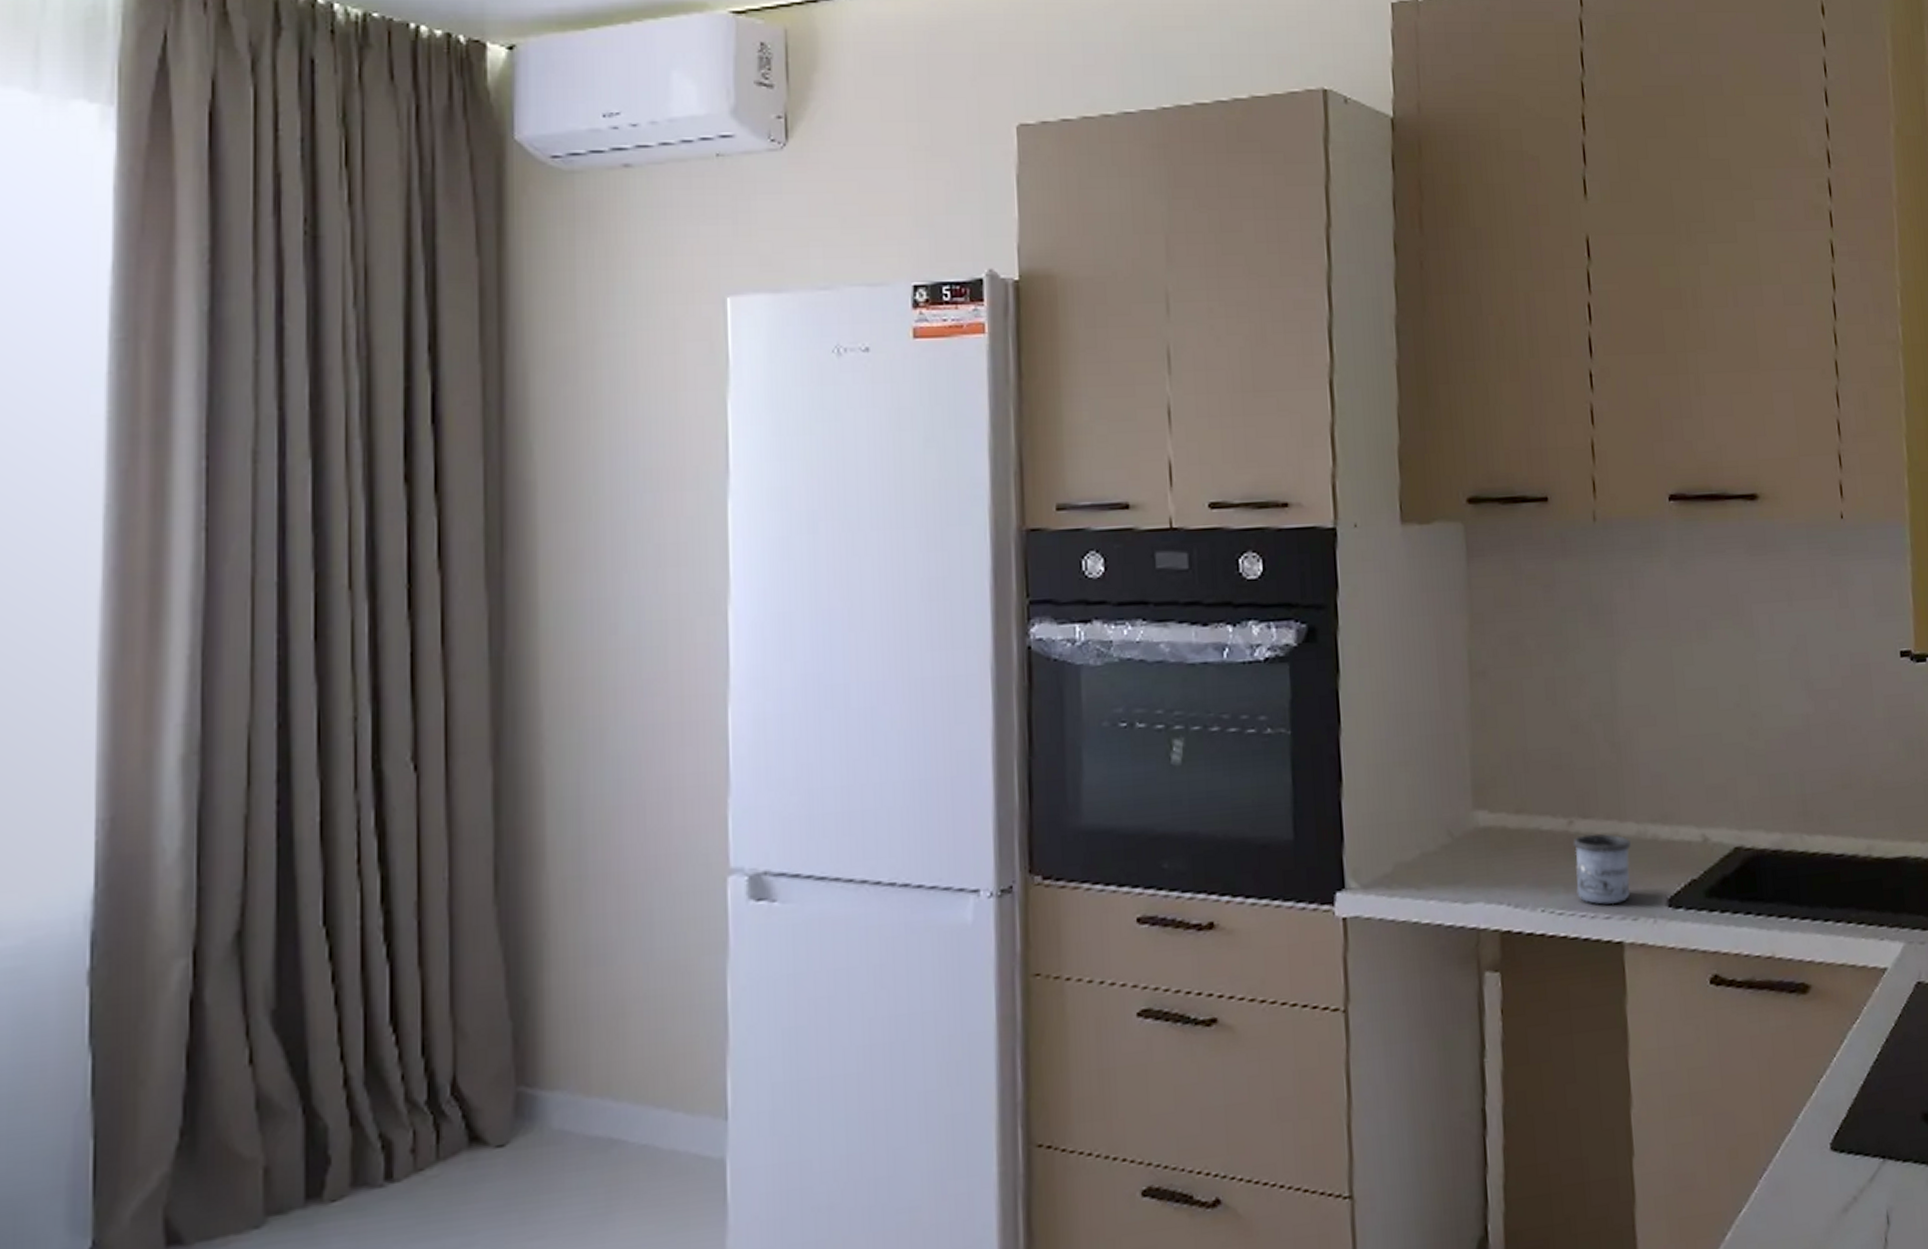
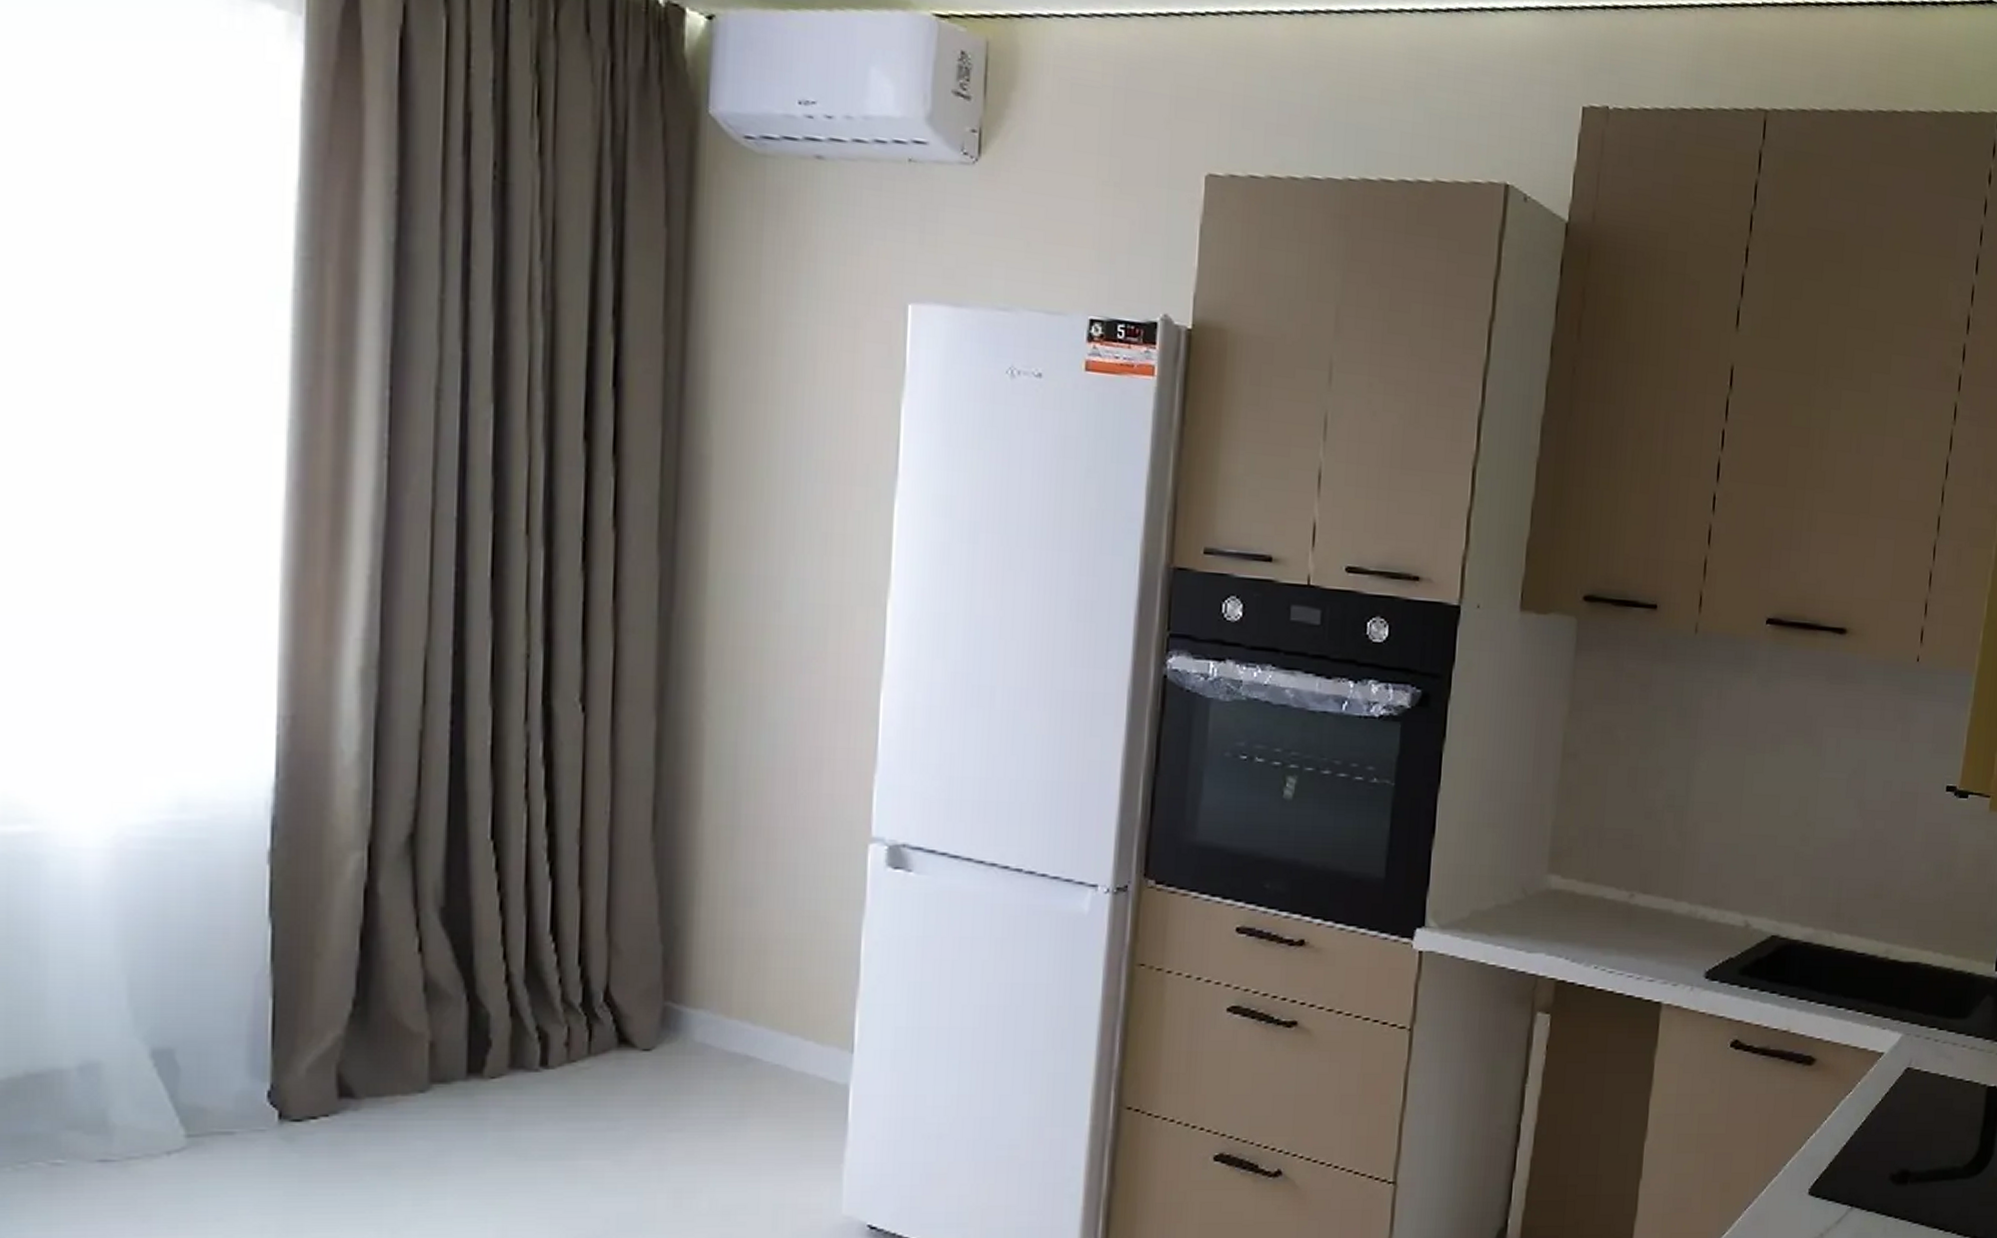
mug: present [1573,833,1631,905] -> none [1628,907,1682,970]

